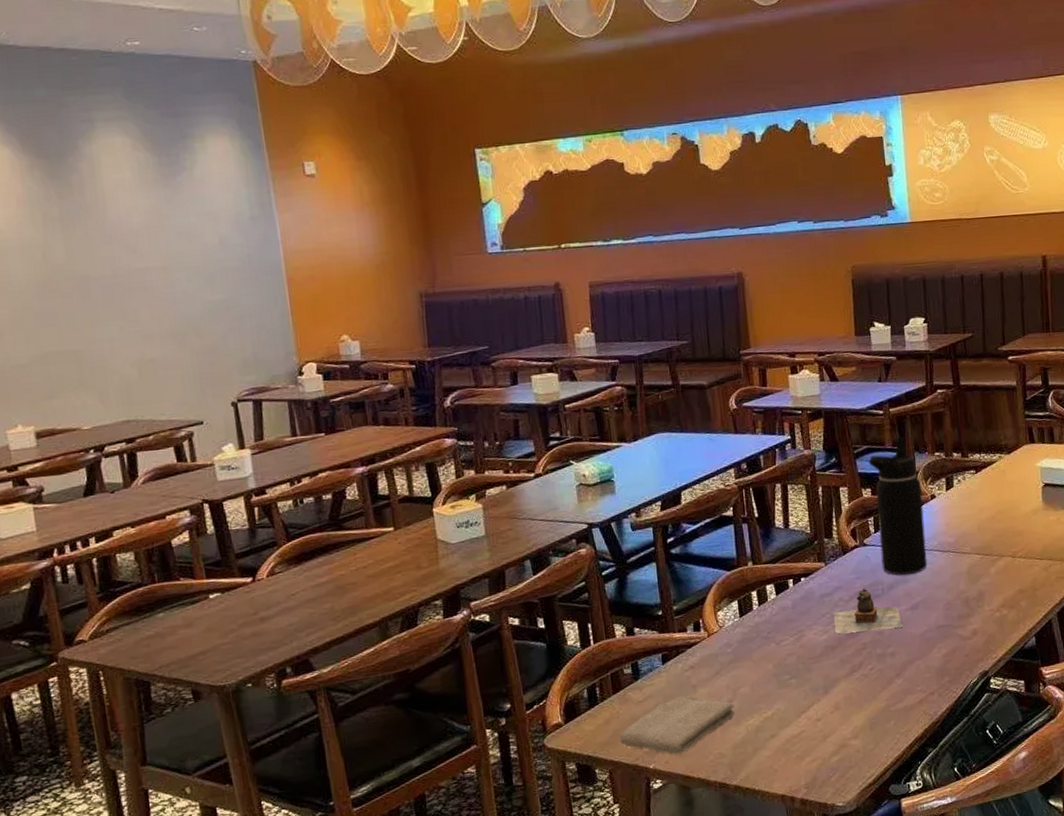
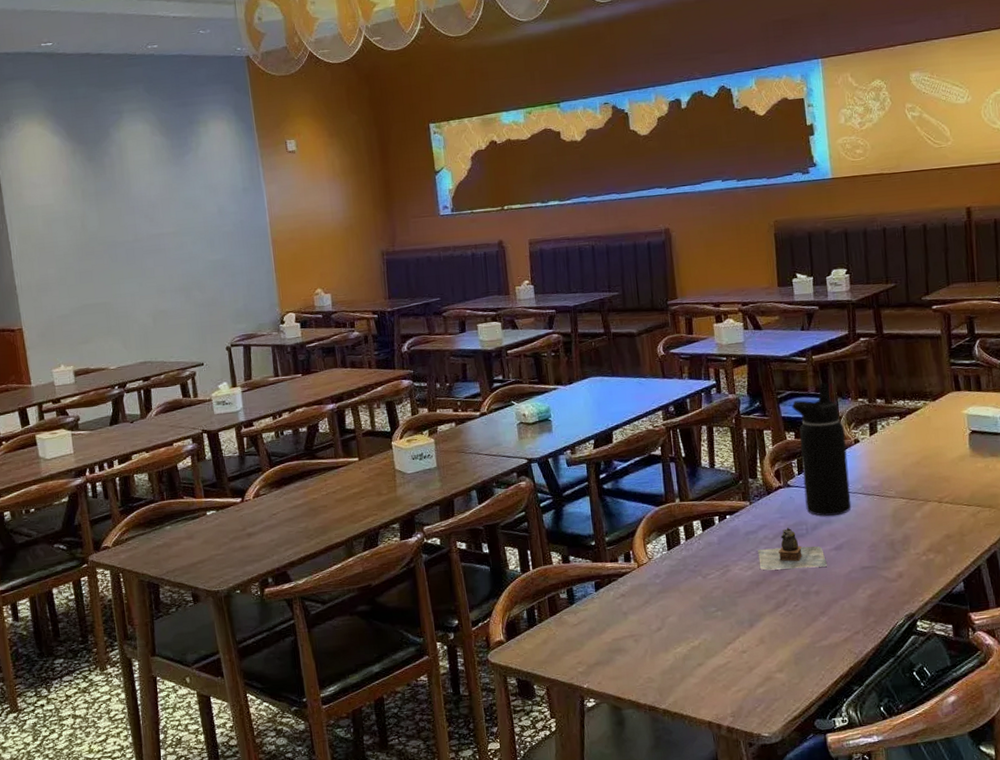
washcloth: present [620,695,735,755] -> none [556,621,664,677]

